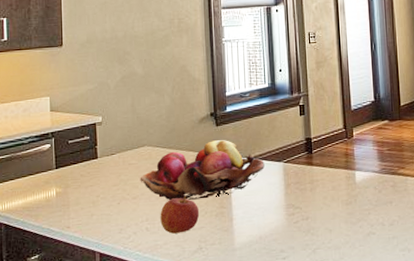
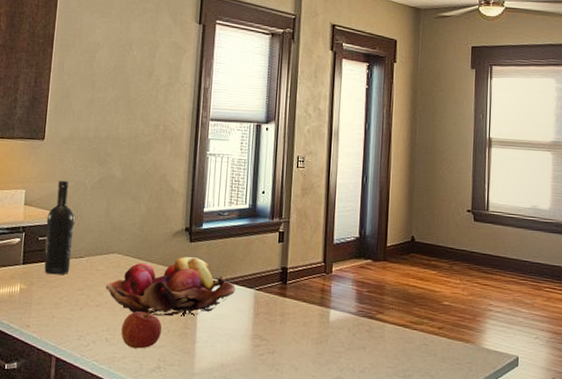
wine bottle: none [74,83,103,175] -> present [44,181,75,275]

